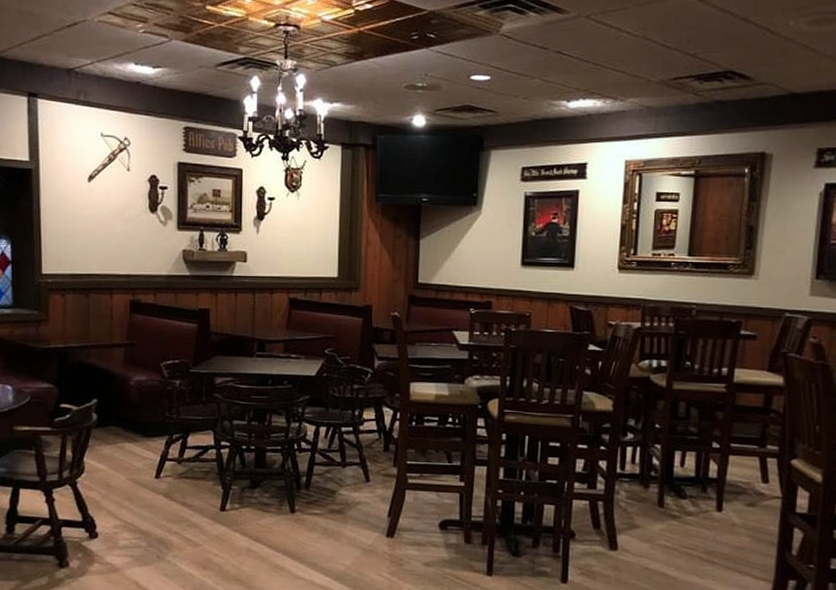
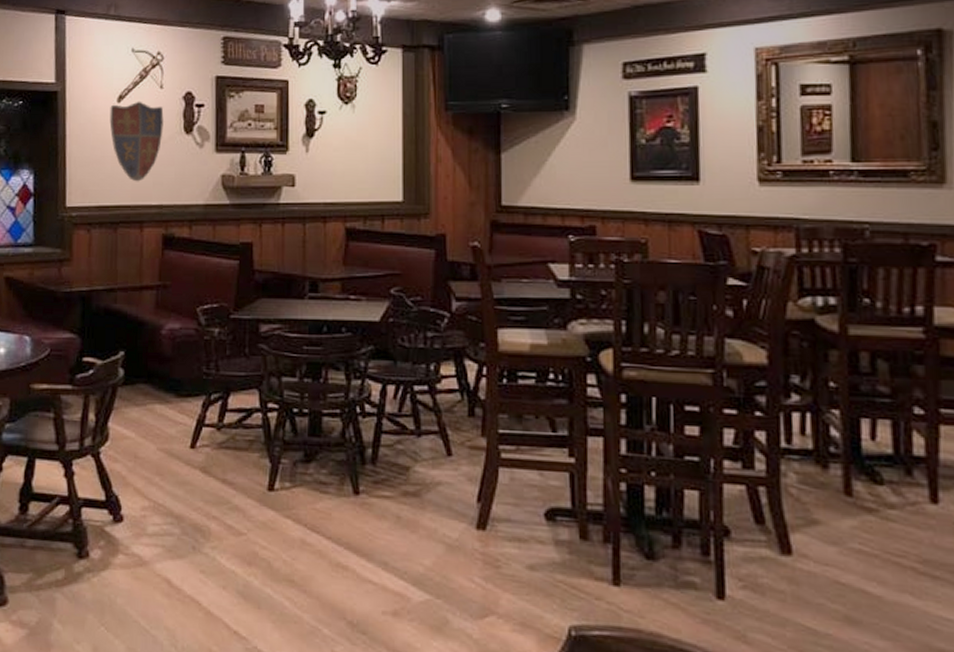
decorative shield: none [81,181,131,254] -> present [109,101,164,182]

